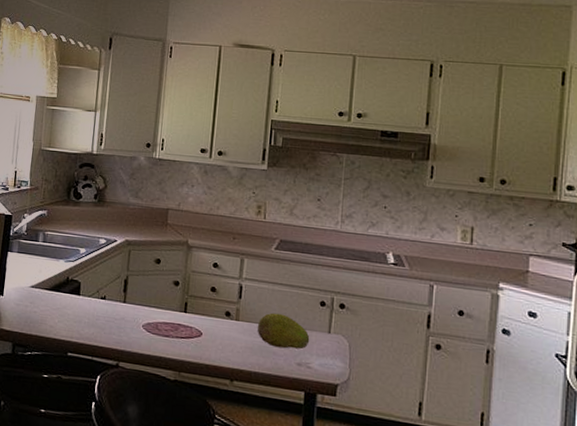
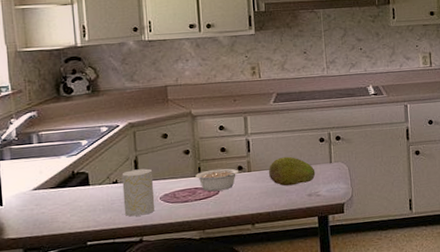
cup: none [106,289,140,340] -> present [121,168,156,217]
legume: none [181,308,226,335] -> present [195,168,239,192]

